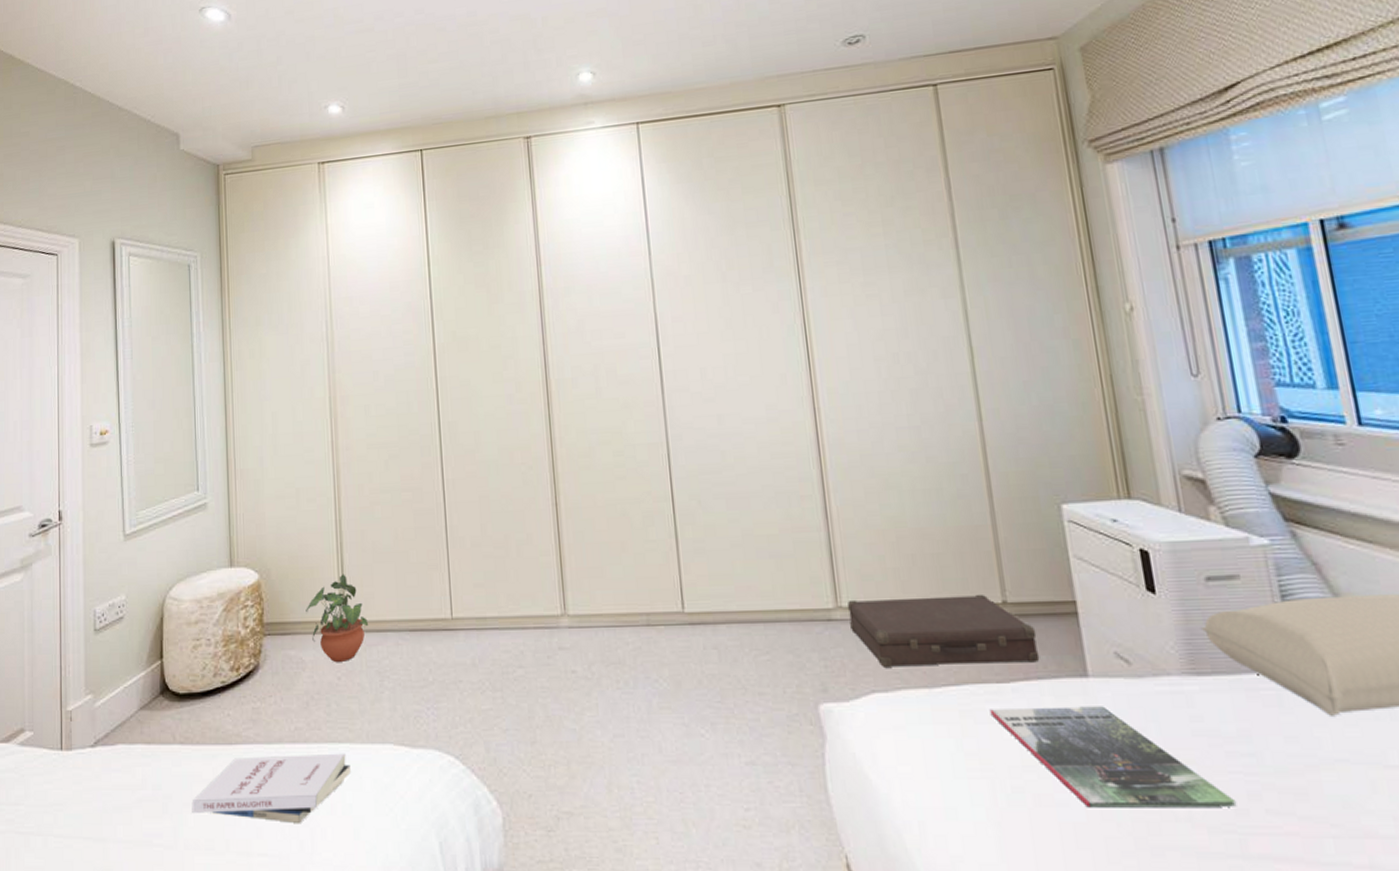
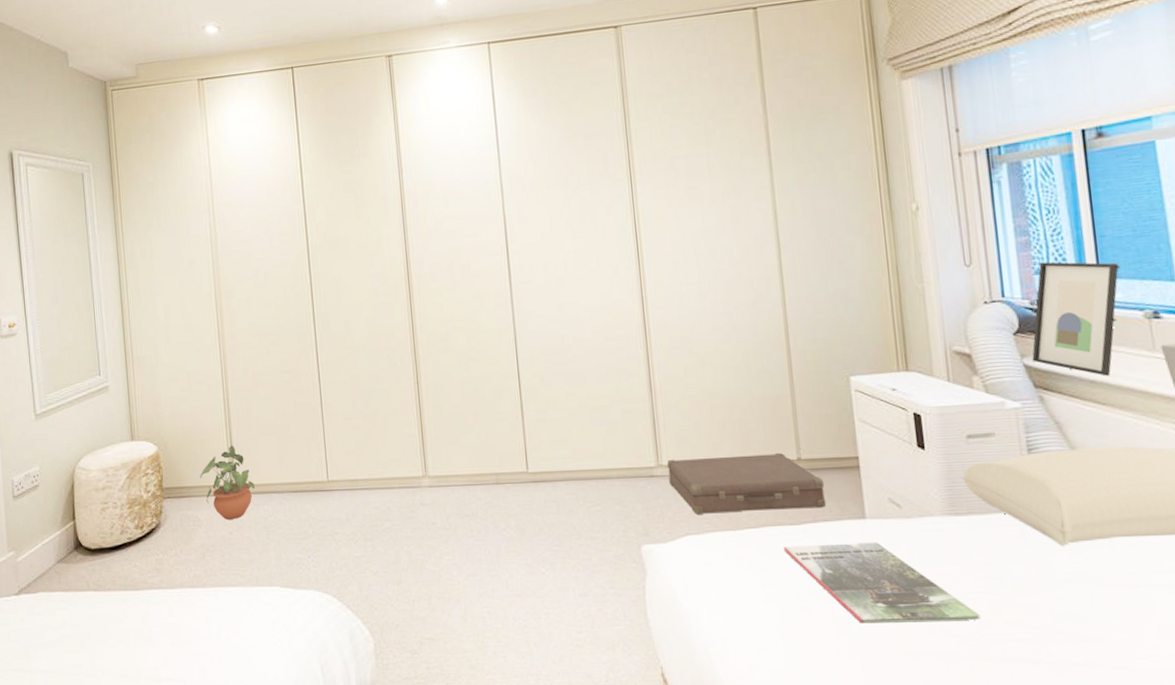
books: present [192,753,351,823] -> none [106,595,243,653]
picture frame: none [1278,371,1379,509] -> present [1032,261,1121,377]

